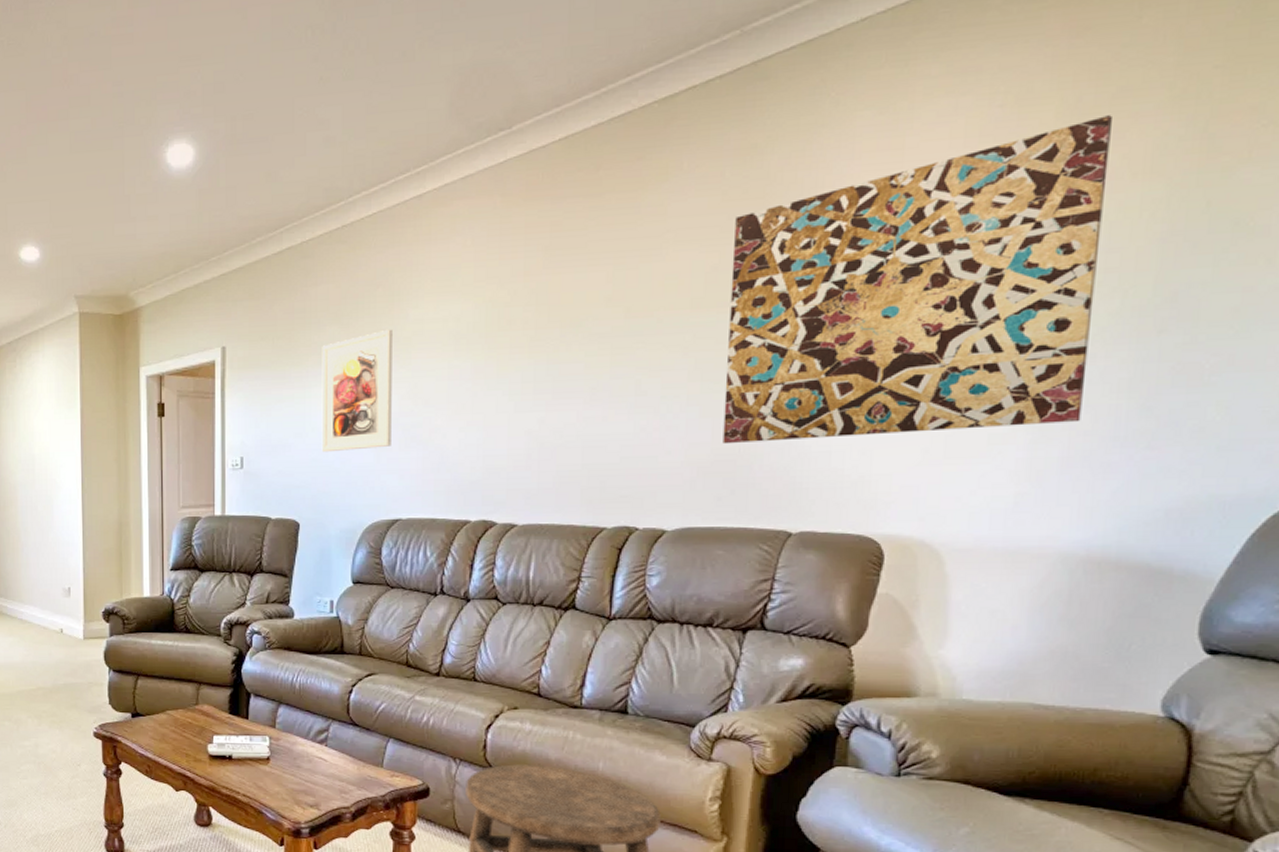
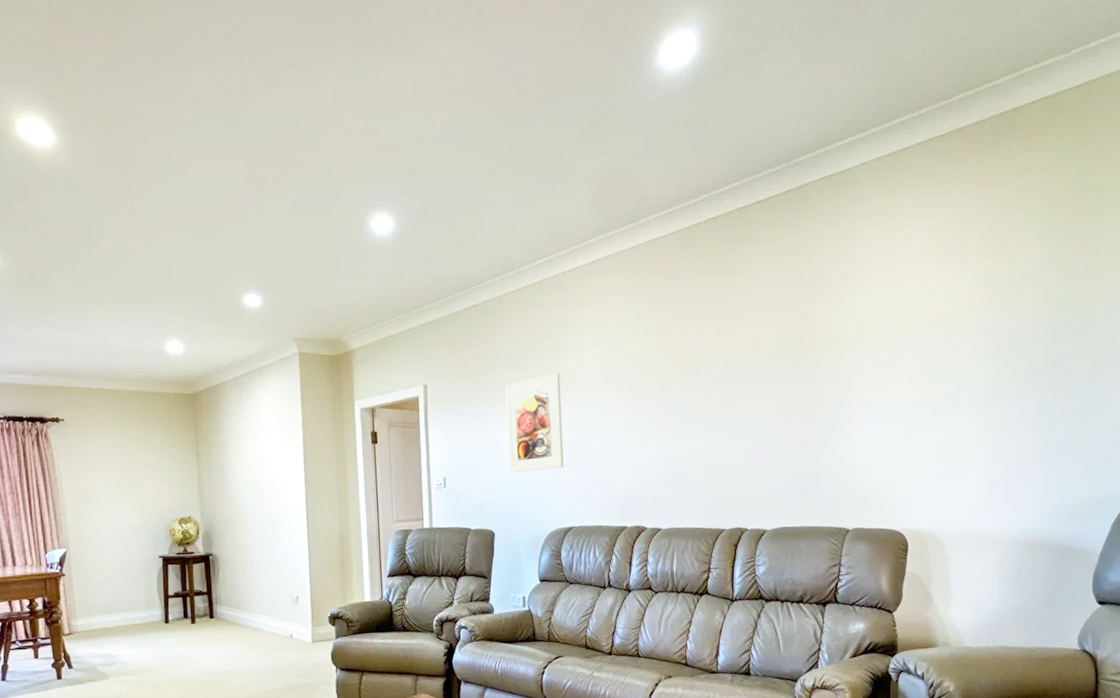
wall art: present [723,115,1112,444] -> none [795,241,1014,464]

